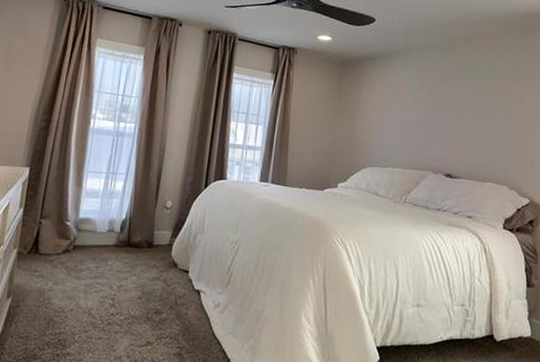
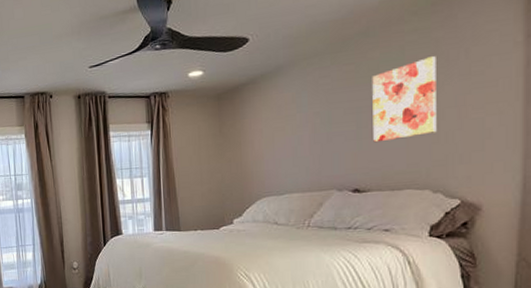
wall art: none [467,72,521,137] -> present [372,56,437,143]

